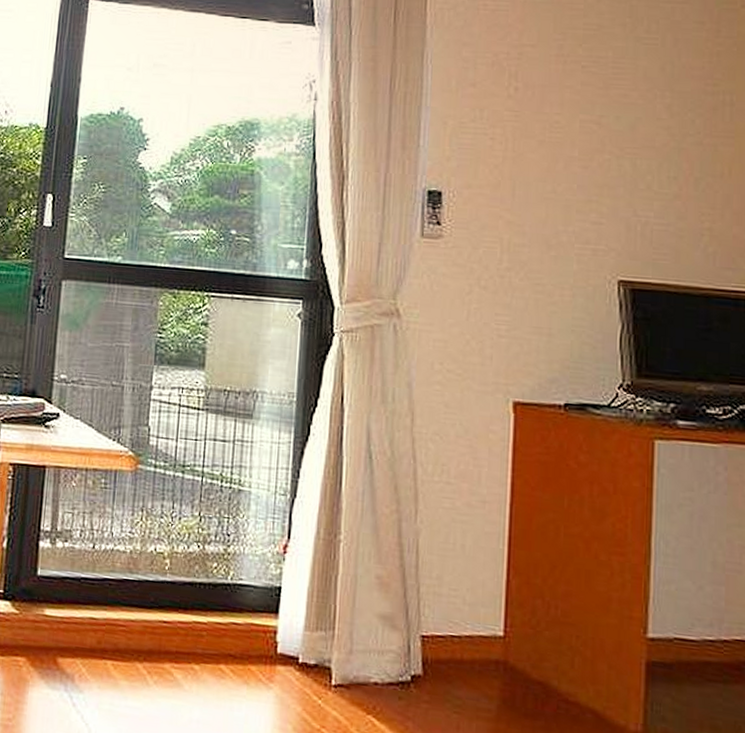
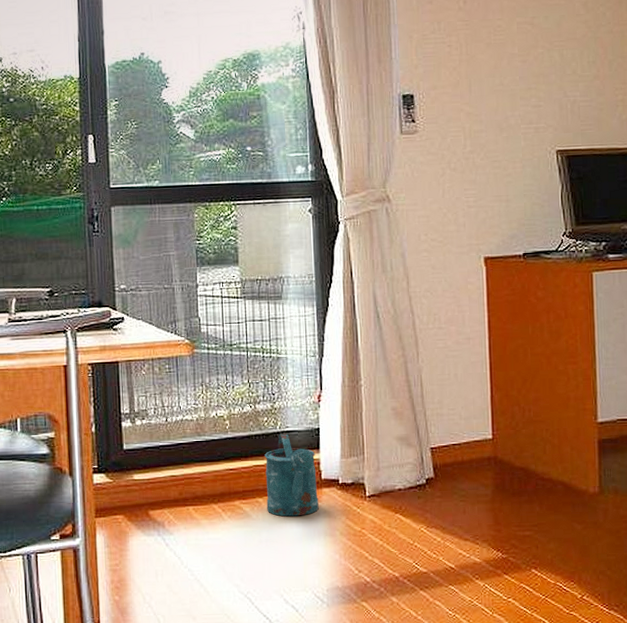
watering can: none [203,586,273,697] -> present [265,434,319,517]

